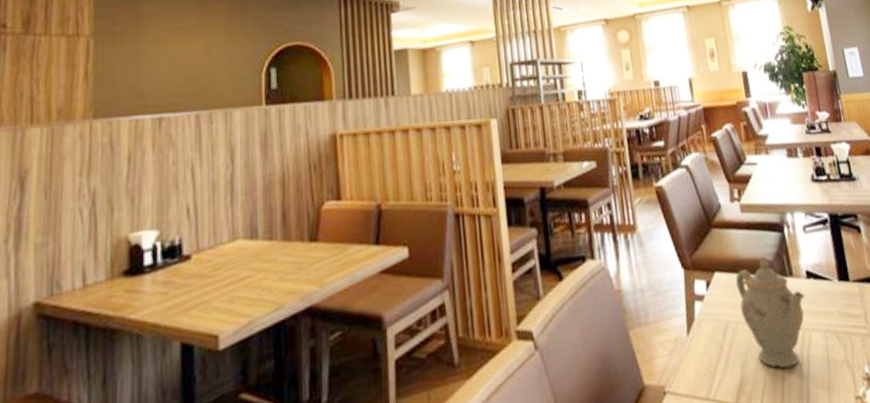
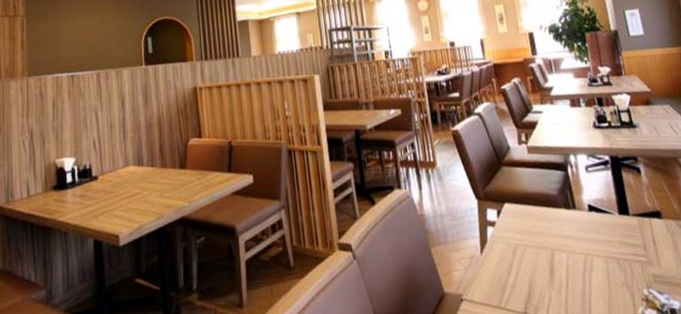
teapot: present [735,255,805,369] -> none [523,190,587,287]

